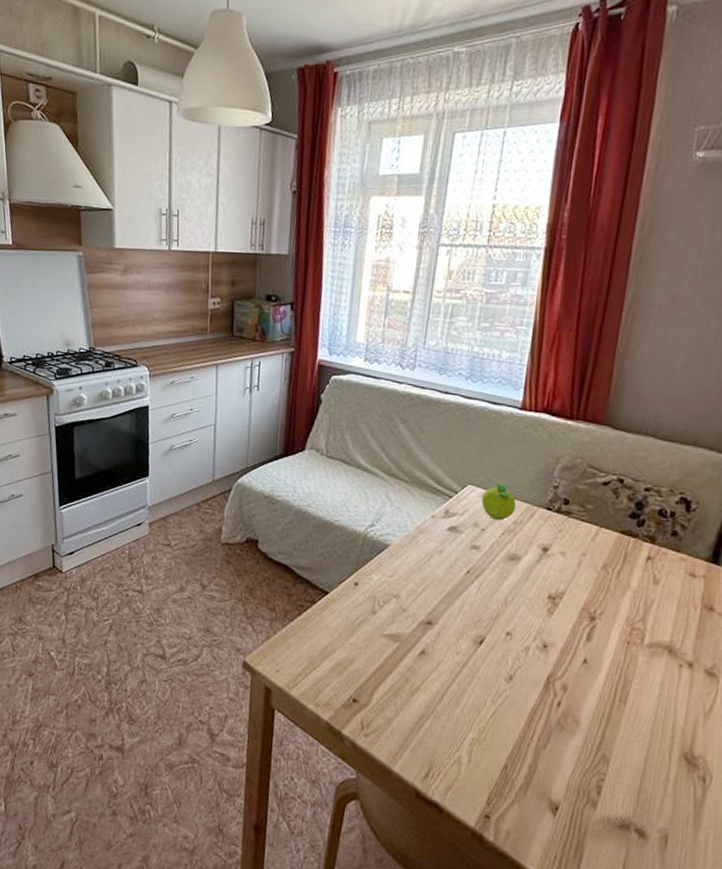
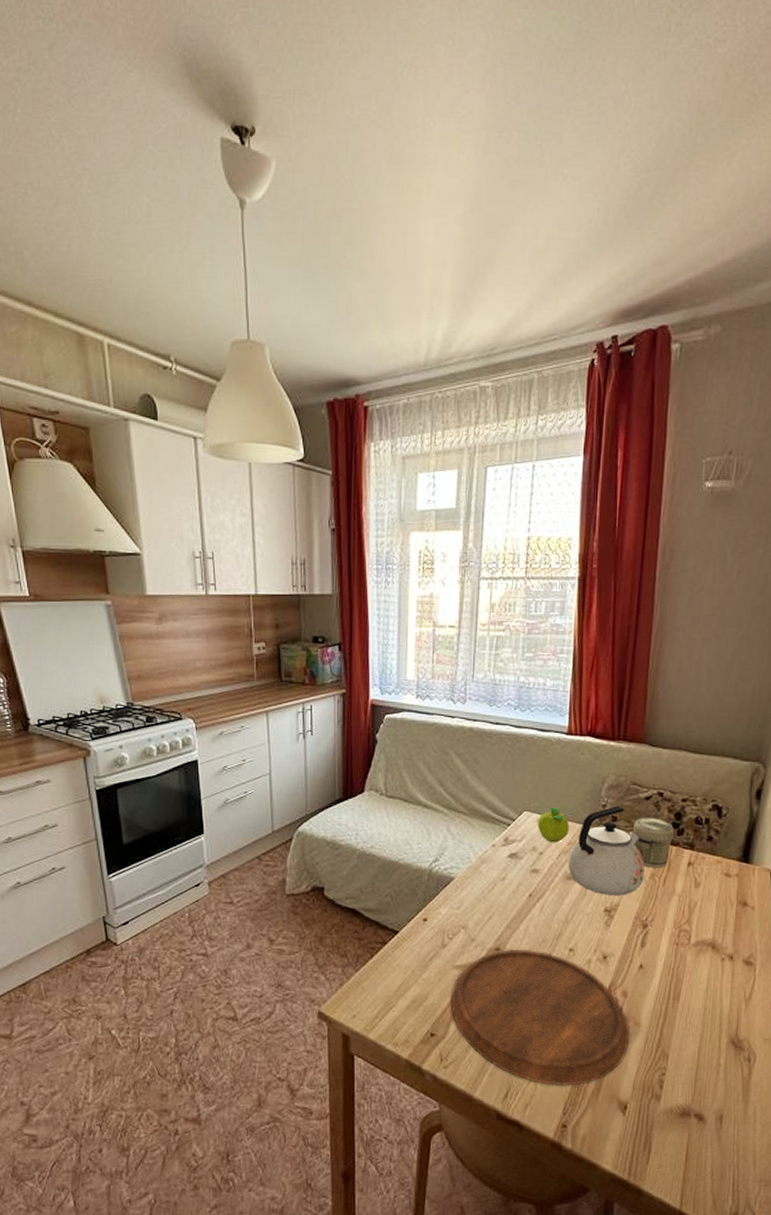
cutting board: none [376,624,567,777] -> present [450,949,630,1087]
kettle: none [511,488,597,584] -> present [568,806,645,895]
jar: none [586,503,633,560] -> present [633,818,674,868]

